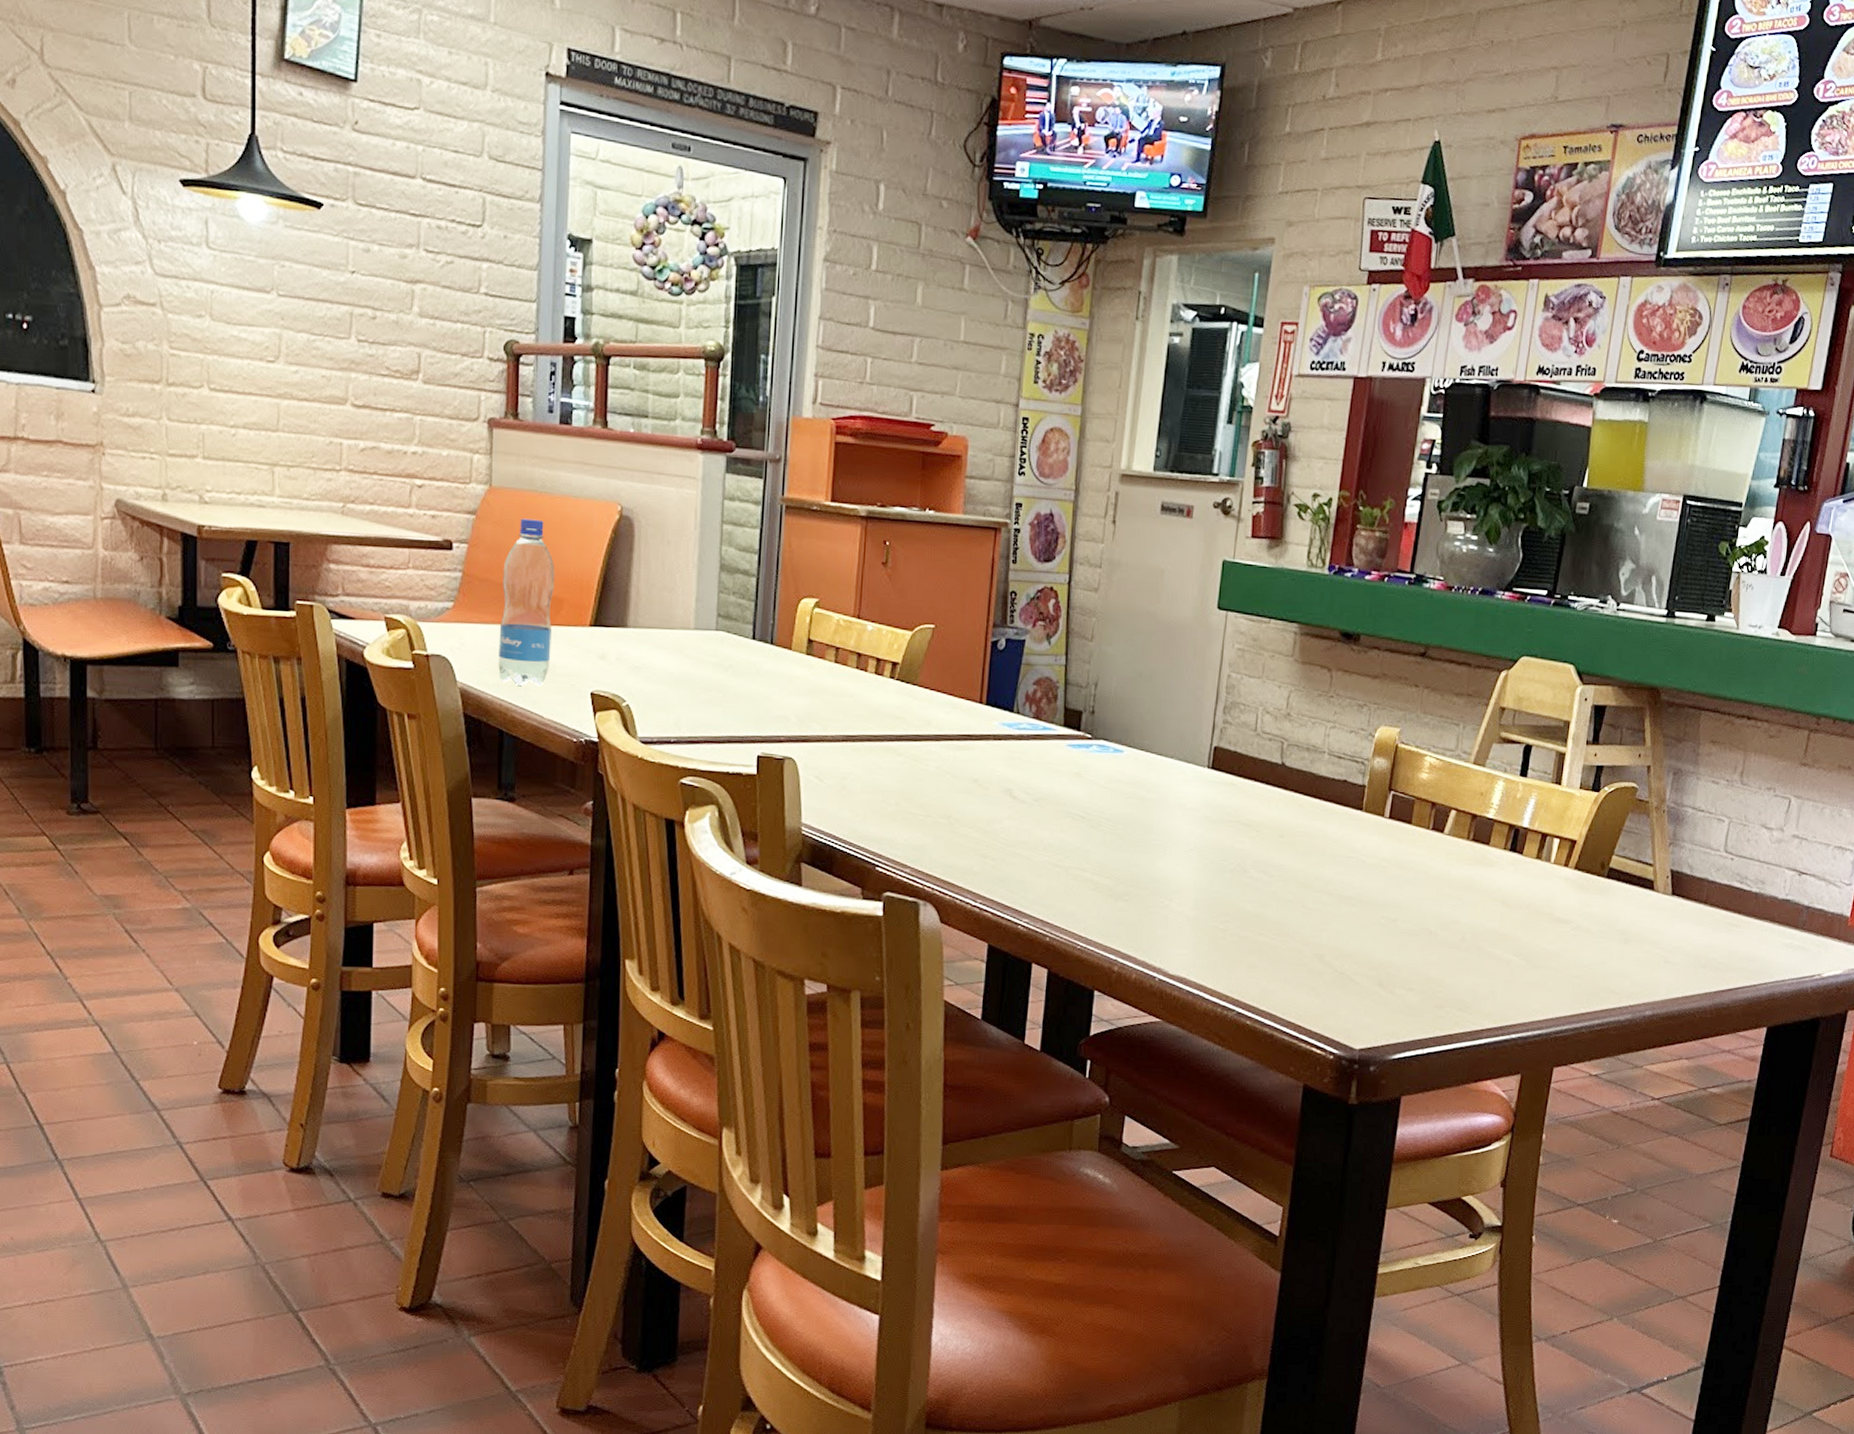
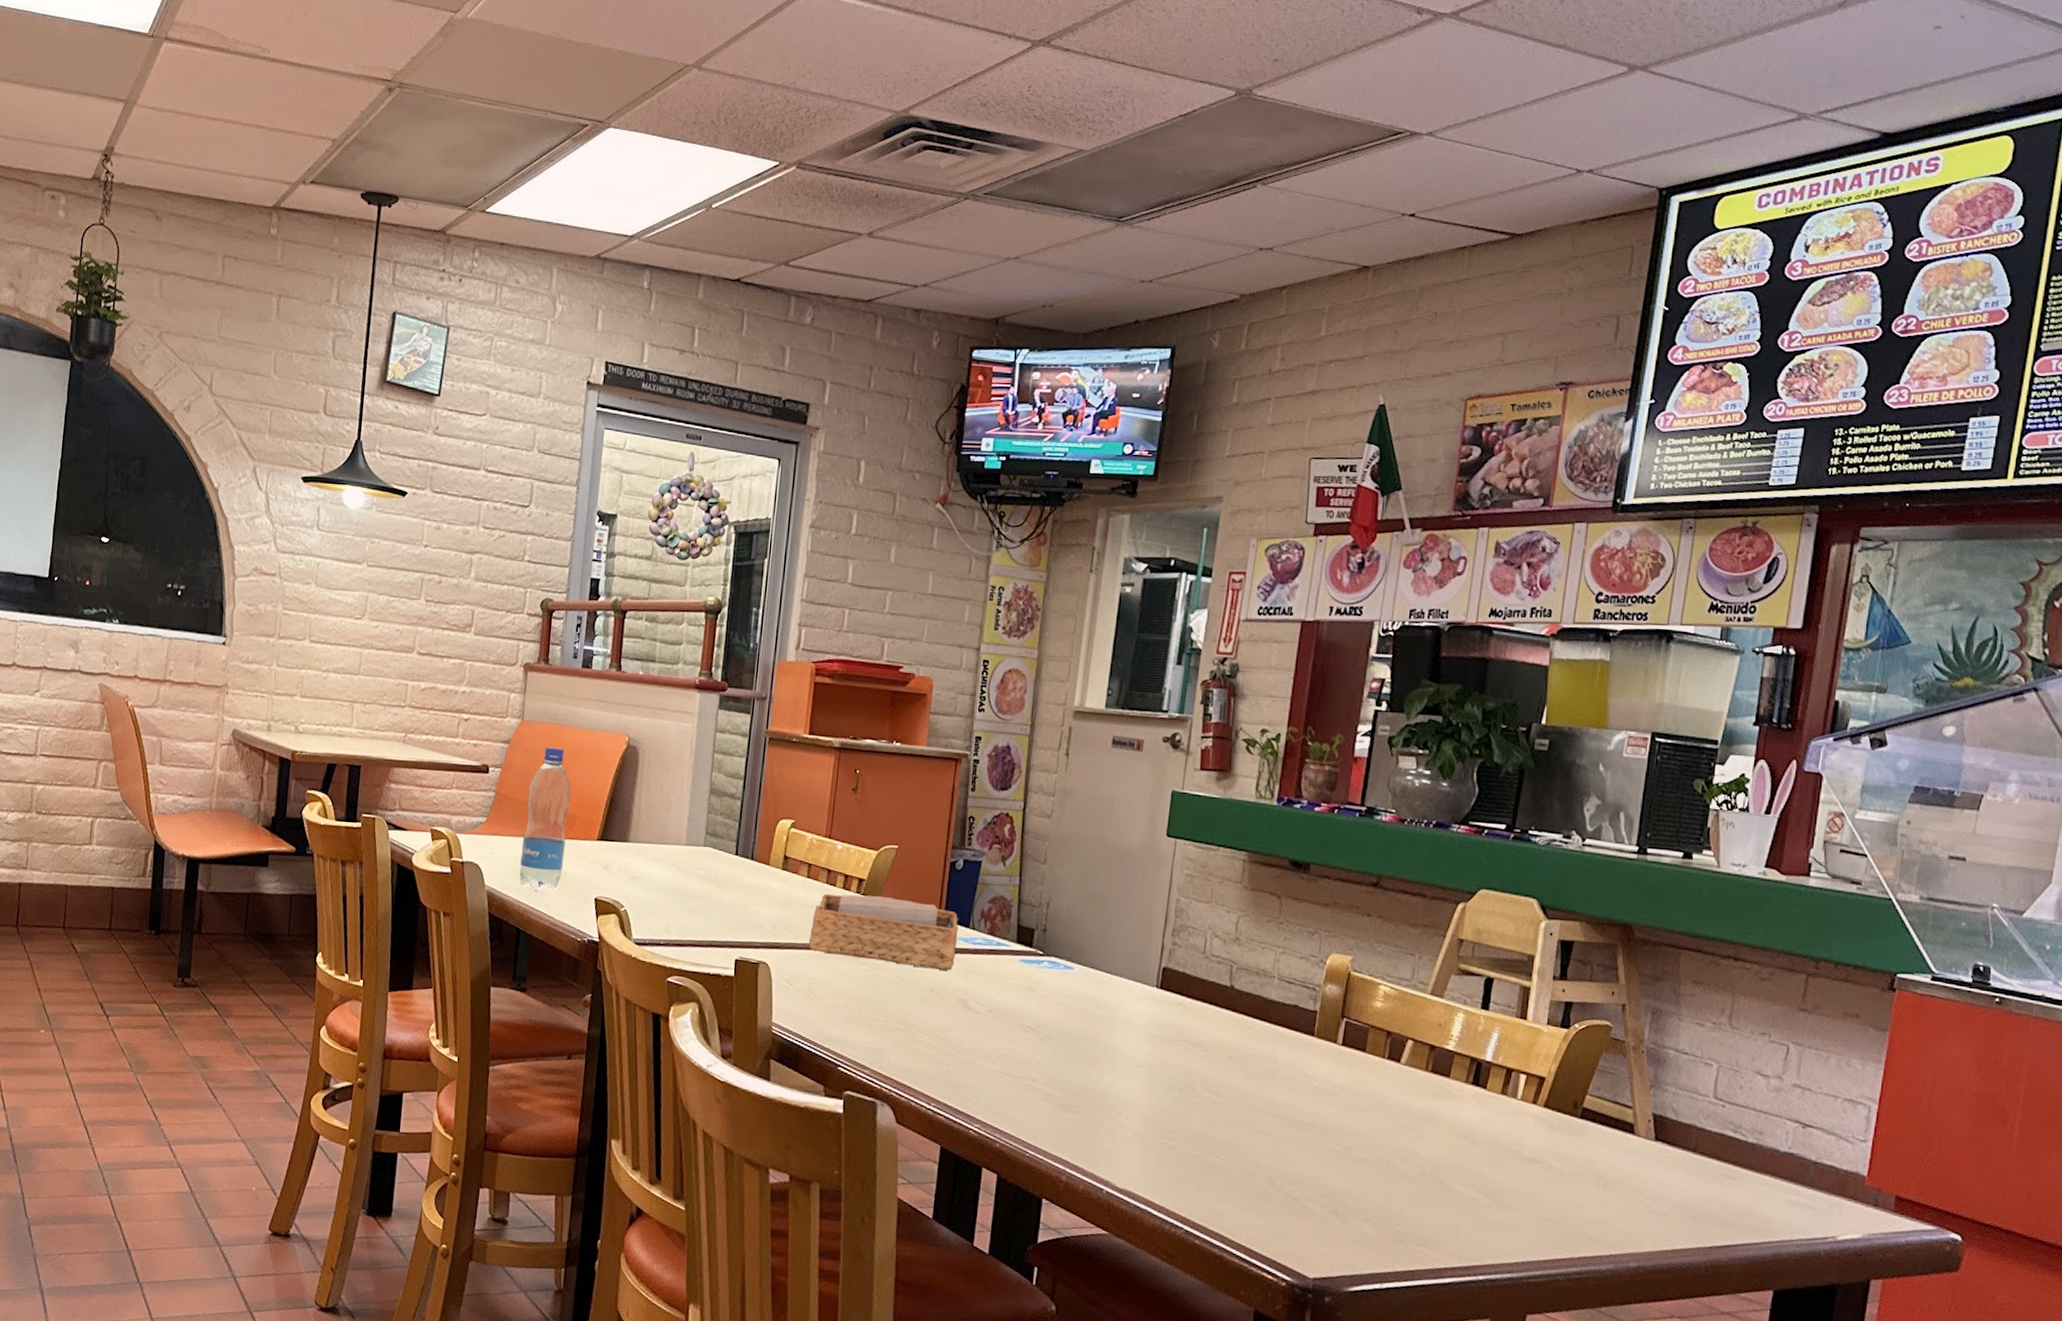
napkin holder: none [840,679,1002,759] -> present [809,893,959,970]

